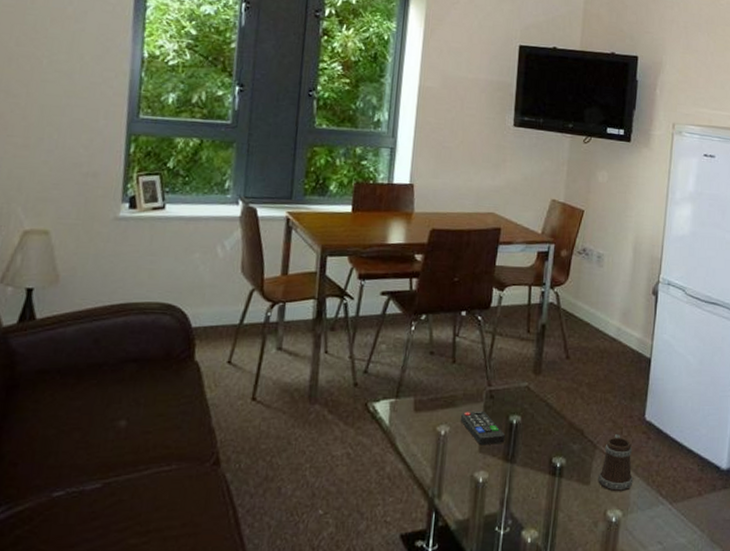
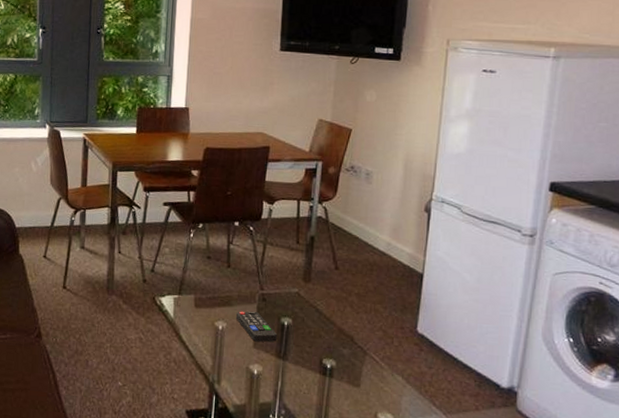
mug: present [598,434,633,492] -> none [368,343,404,398]

